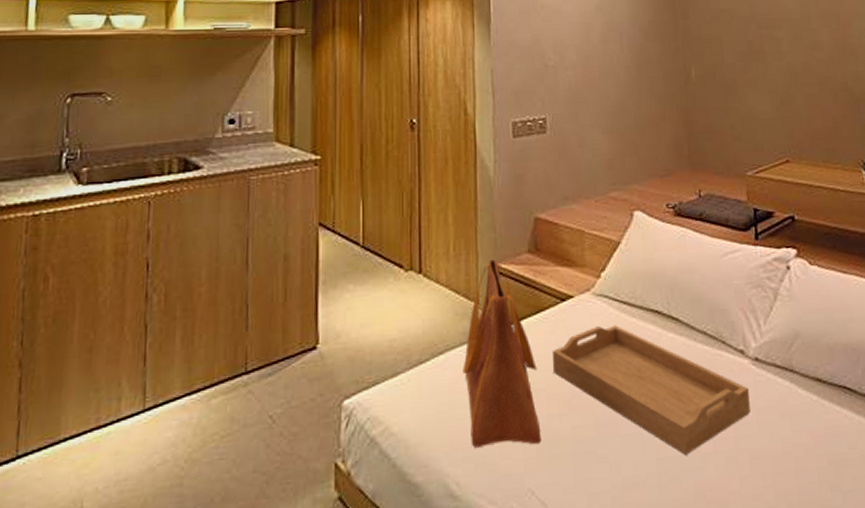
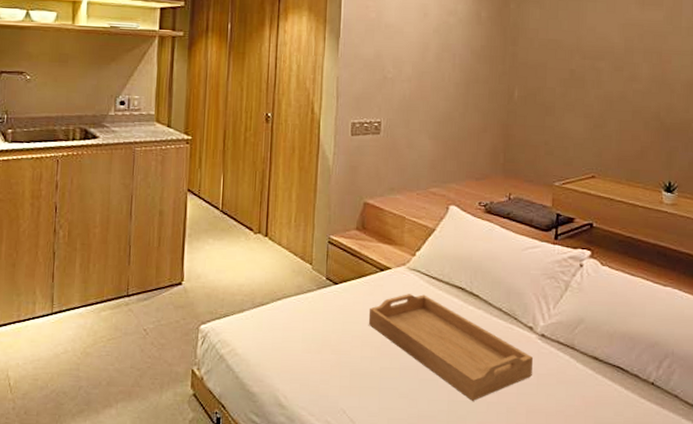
tote bag: present [463,259,542,447] -> none [295,232,356,377]

